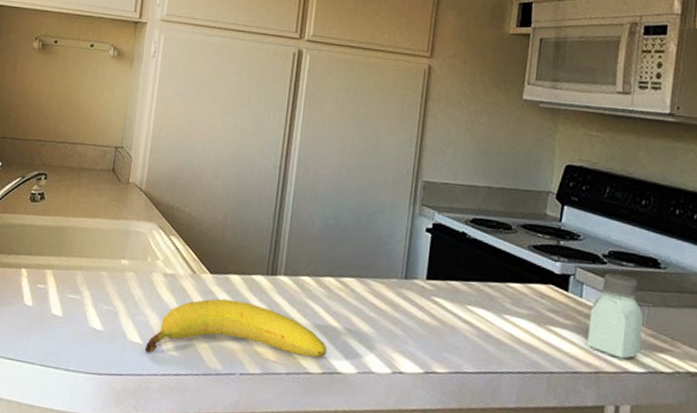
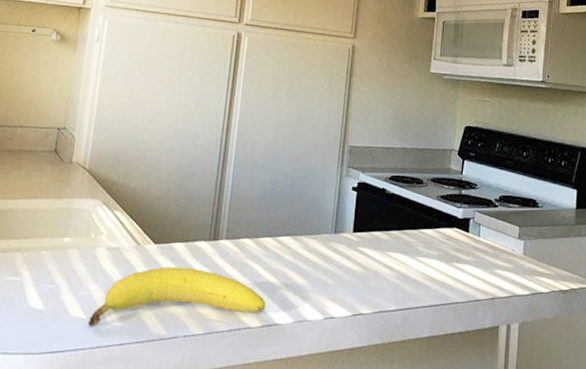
saltshaker: present [587,273,644,360] -> none [485,214,527,286]

